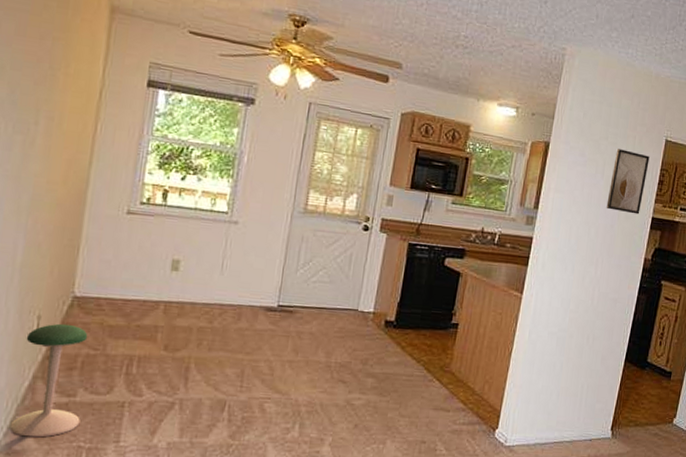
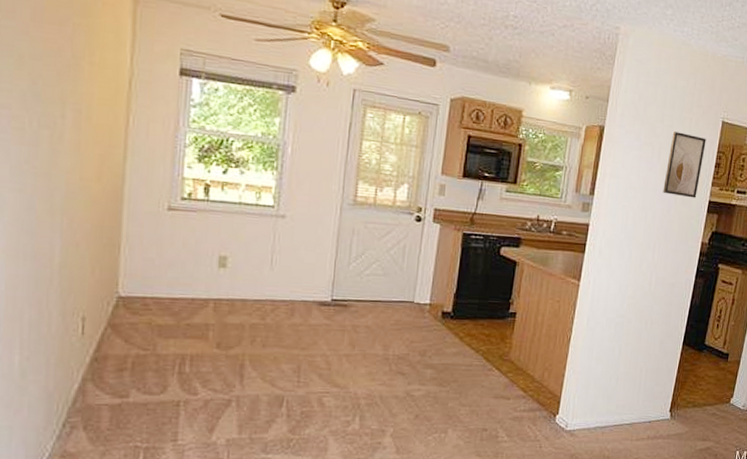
stool: present [9,323,88,438] -> none [62,324,137,439]

